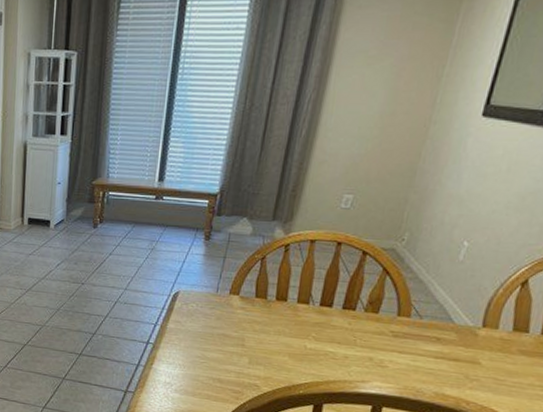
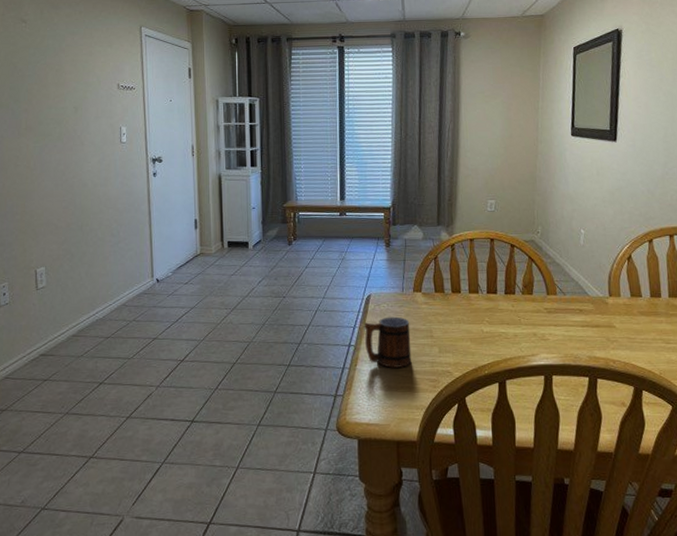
mug: none [165,317,220,374] -> present [364,316,412,368]

